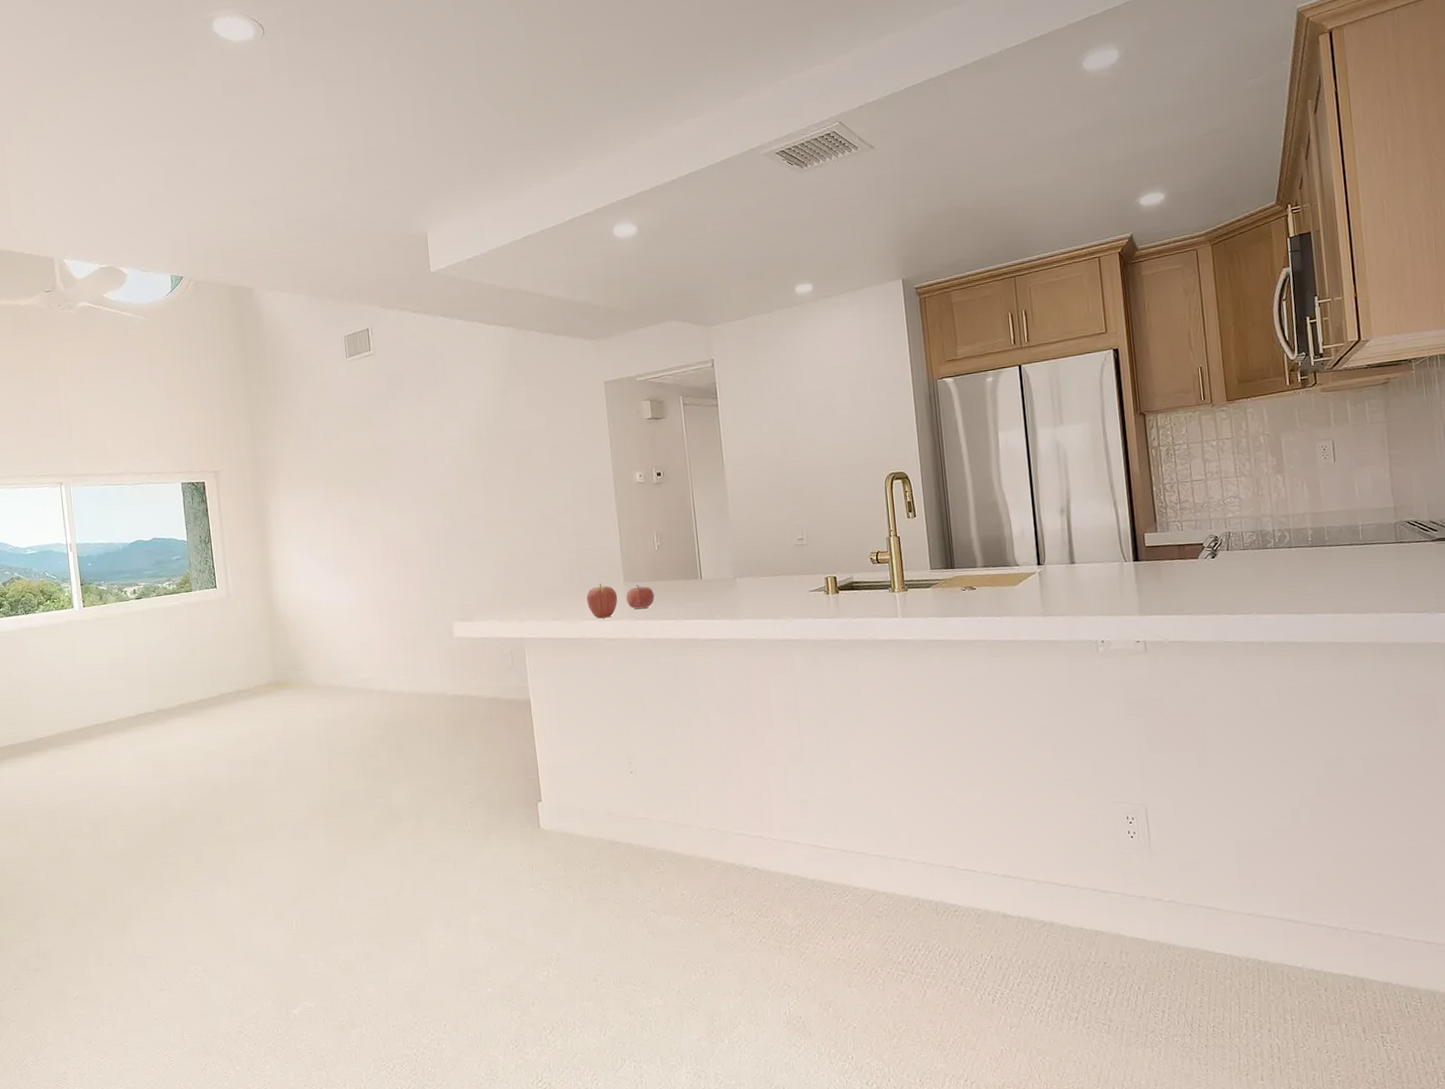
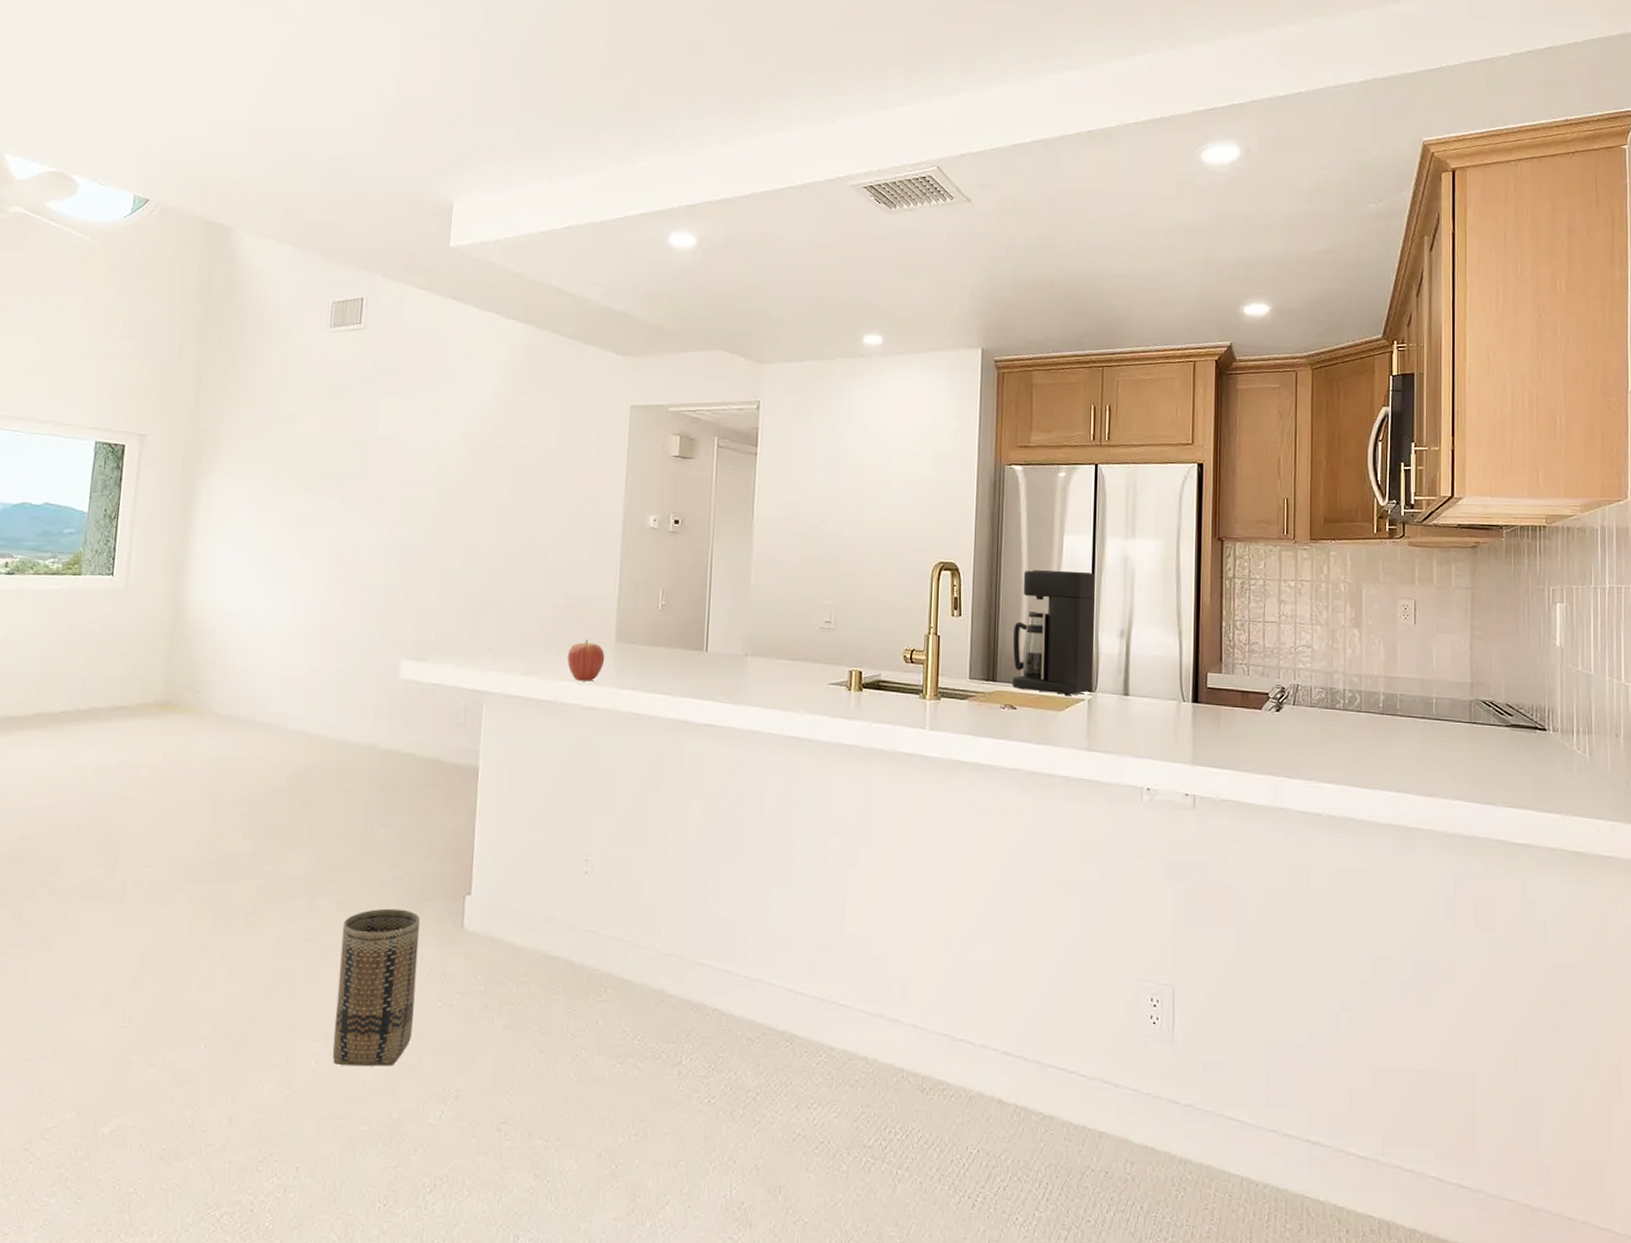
basket: none [445,819,514,944] -> present [332,908,421,1067]
fruit: present [625,585,655,610] -> none [614,647,649,677]
coffee maker: none [964,461,1041,573] -> present [1012,570,1095,695]

